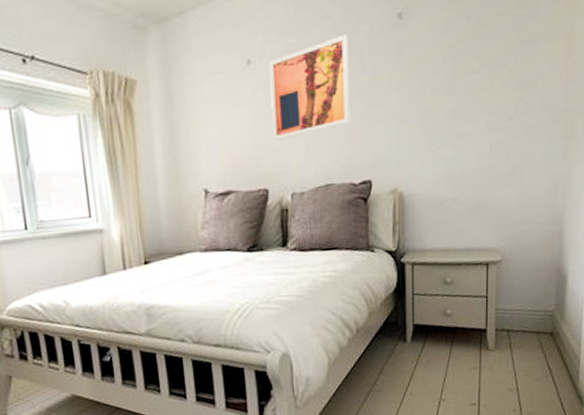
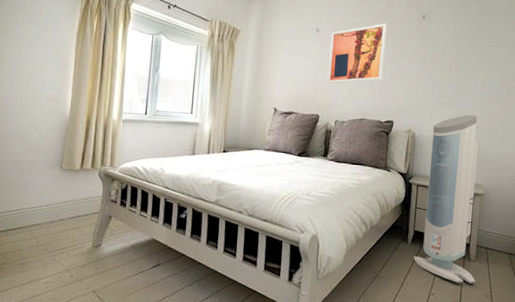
air purifier: none [416,153,496,381] -> present [413,115,479,284]

